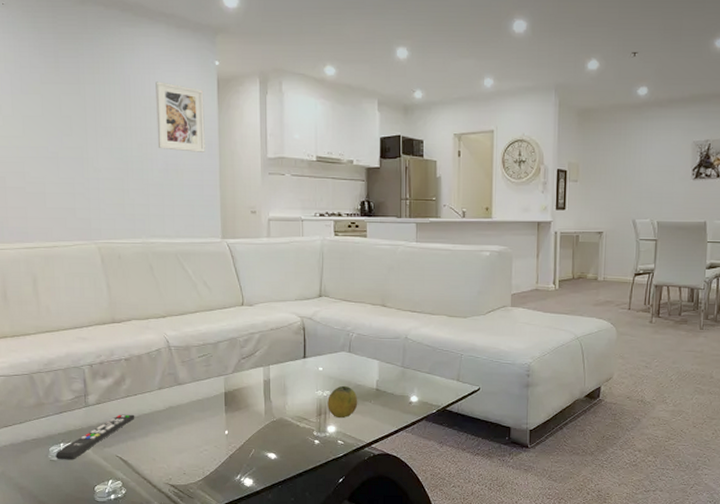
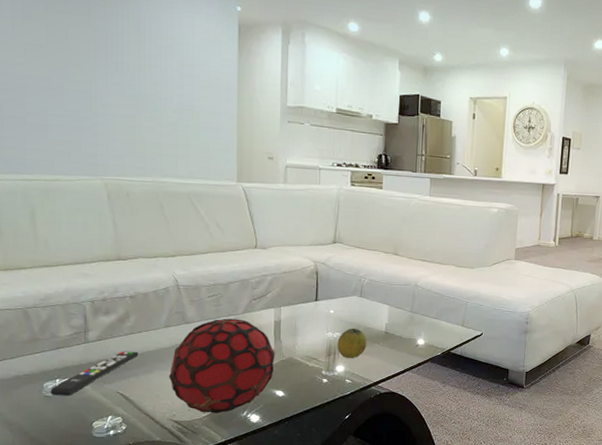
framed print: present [155,81,205,152] -> none [173,21,224,96]
decorative orb: none [163,378,266,477] -> present [168,318,275,413]

